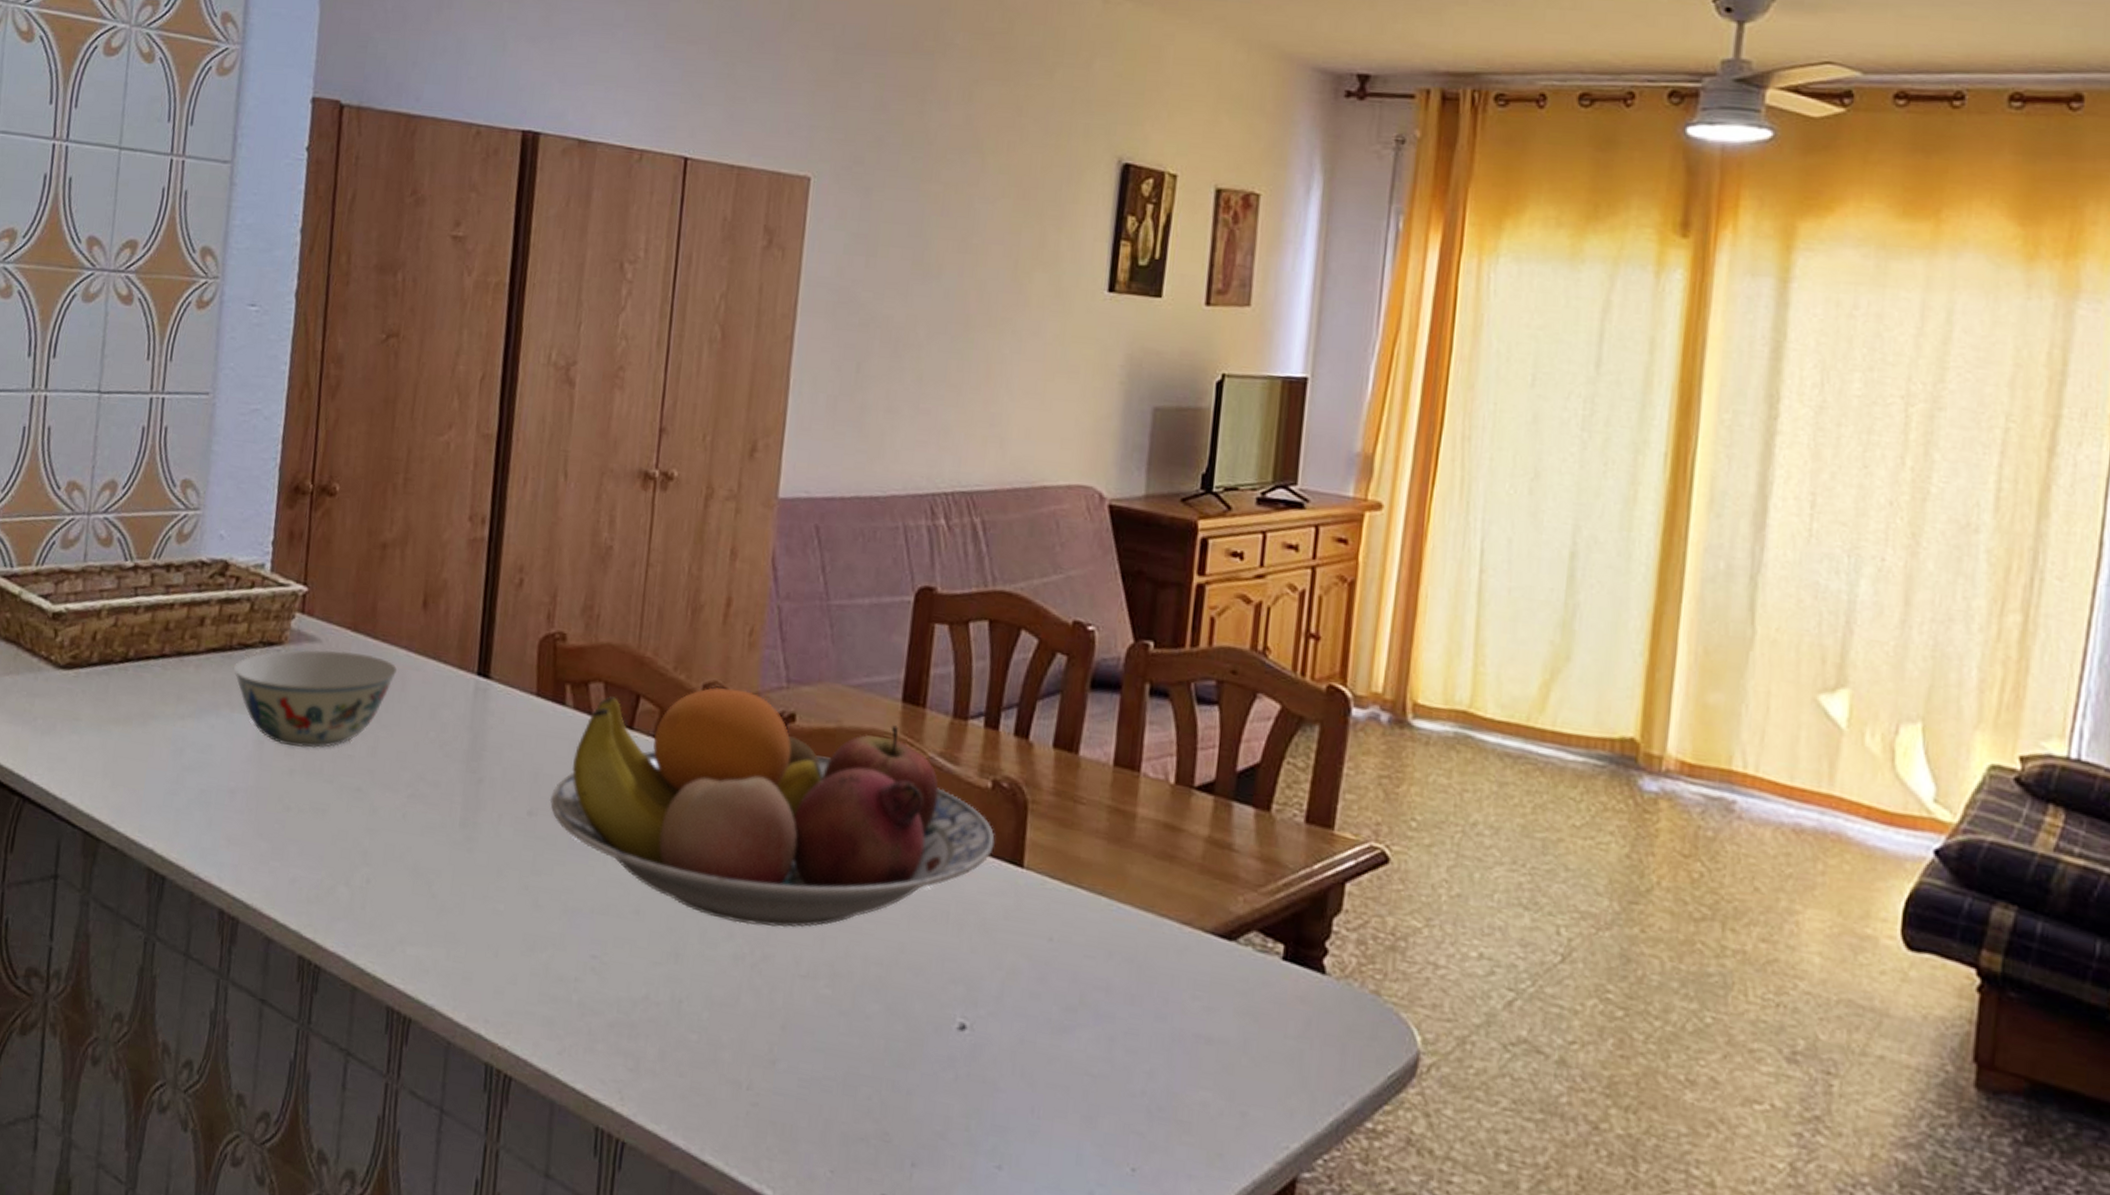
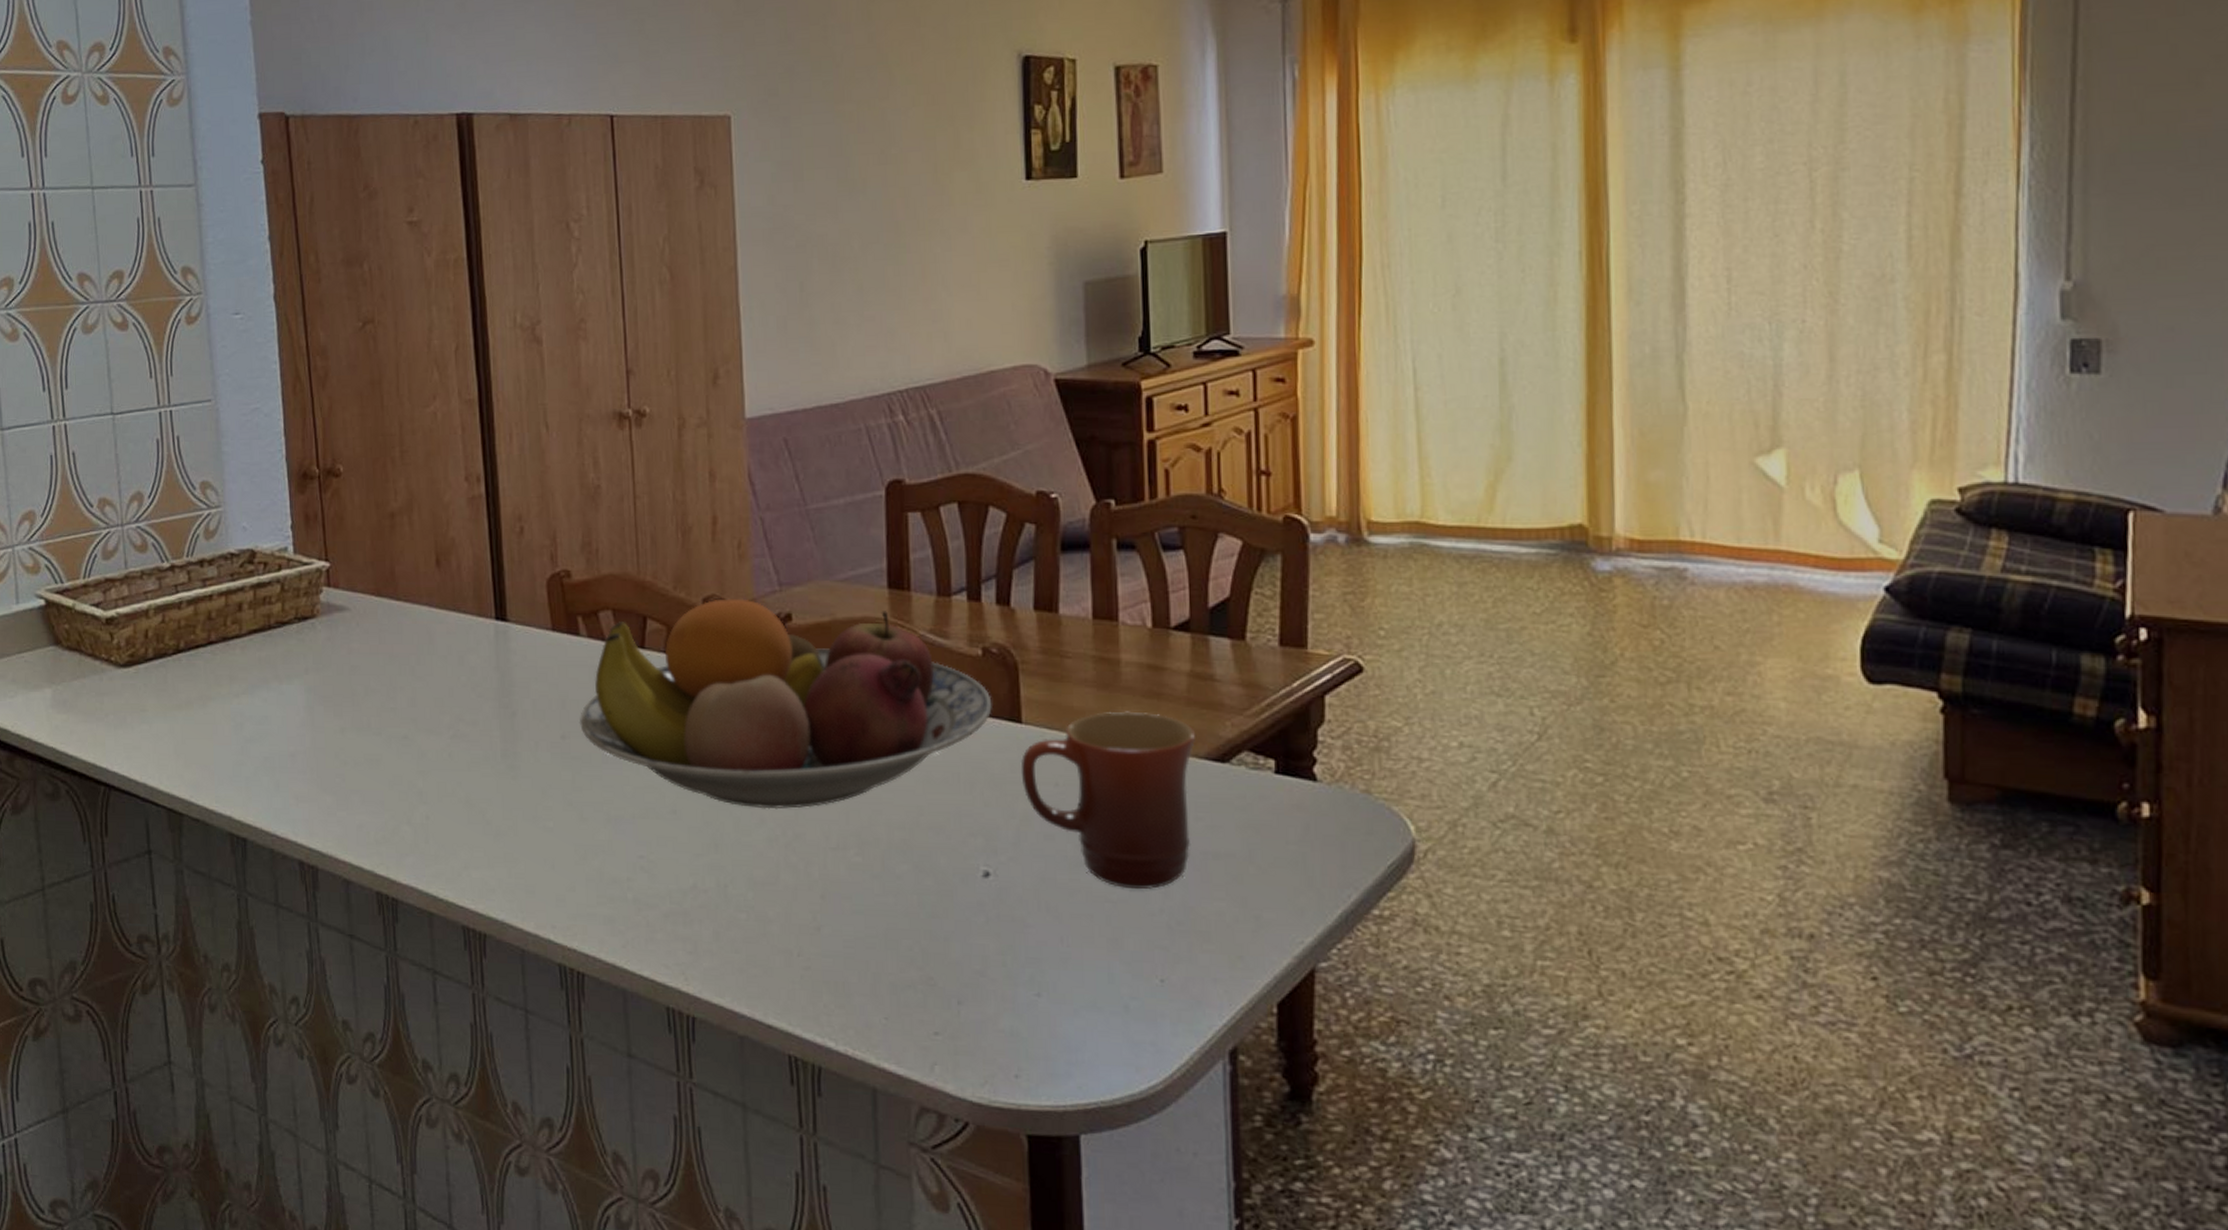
bowl: present [233,649,398,749] -> none [274,615,423,708]
mug: none [1014,867,1206,1068] -> present [1020,712,1196,890]

